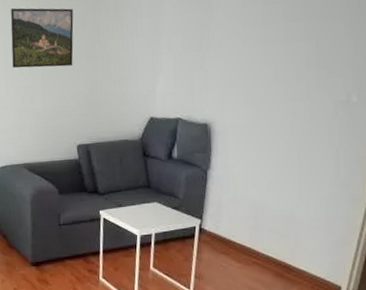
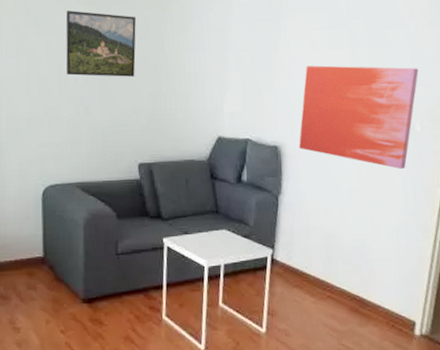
wall art: none [229,37,359,141] -> present [299,65,419,169]

